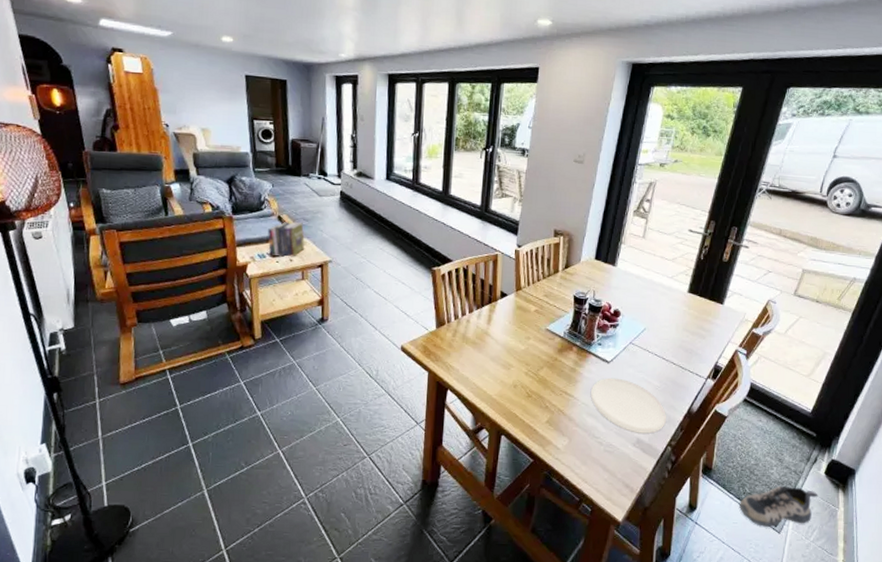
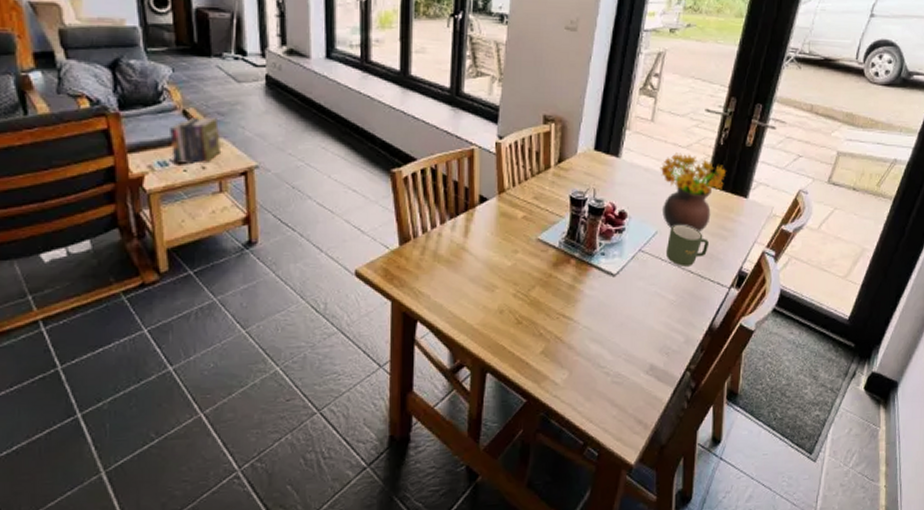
plate: present [591,377,667,434] -> none [594,293,685,358]
flower arrangement: none [649,264,705,331] -> present [660,153,726,233]
mug: none [652,323,689,359] -> present [665,224,709,266]
shoe: present [739,485,818,527] -> none [770,406,857,456]

